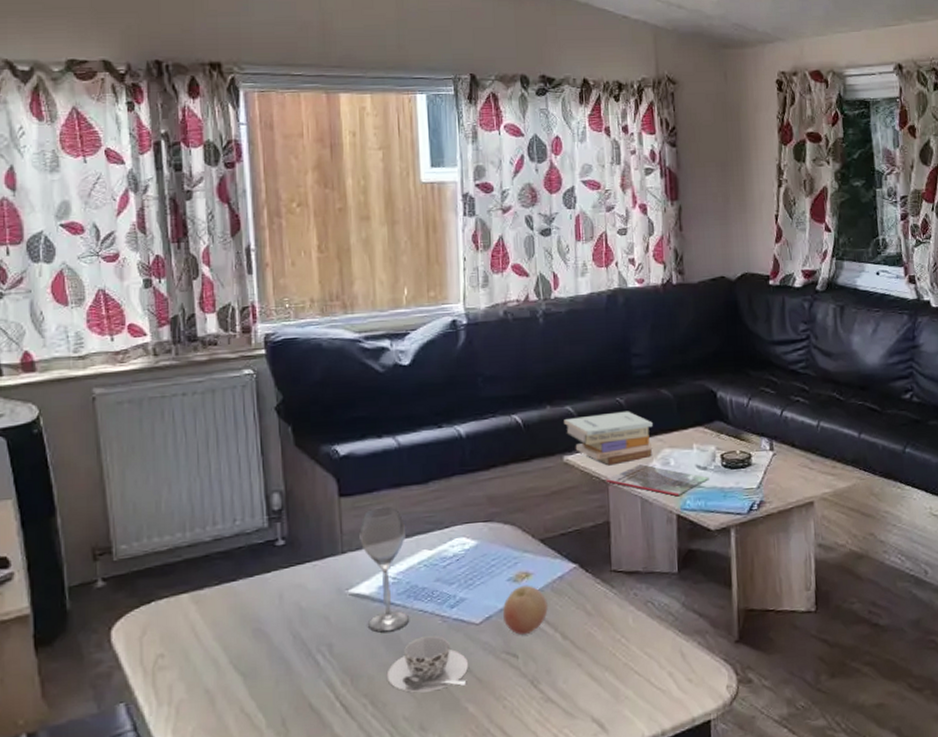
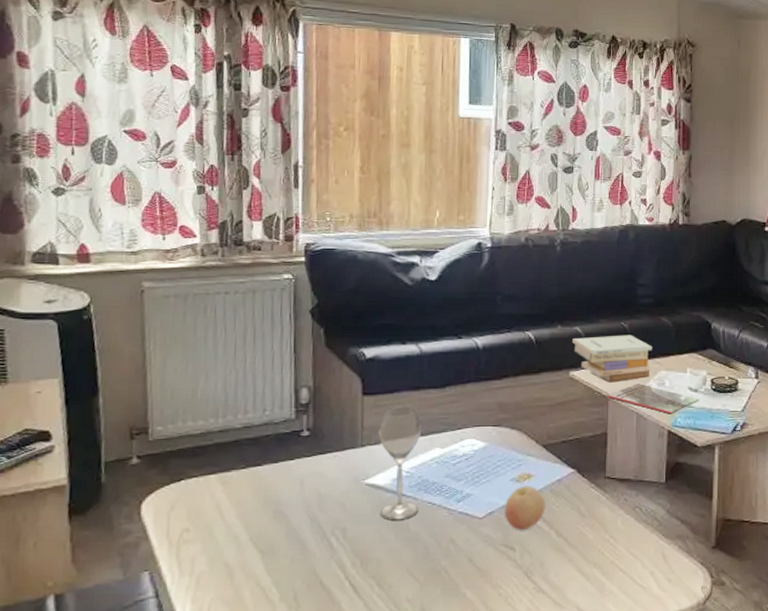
teacup: present [386,635,469,693] -> none [394,526,470,577]

